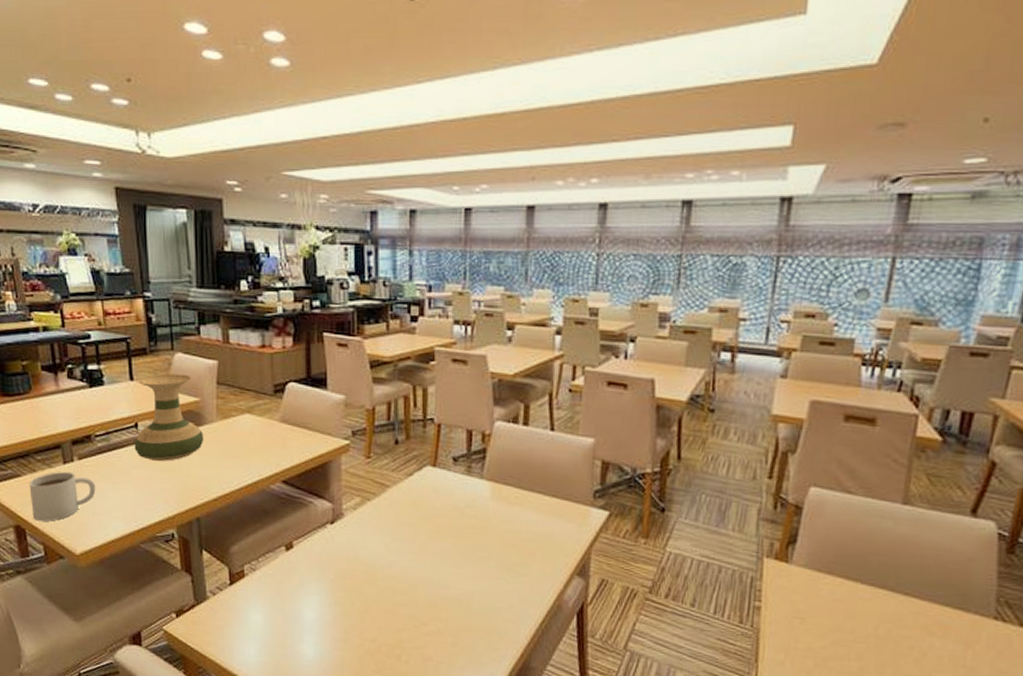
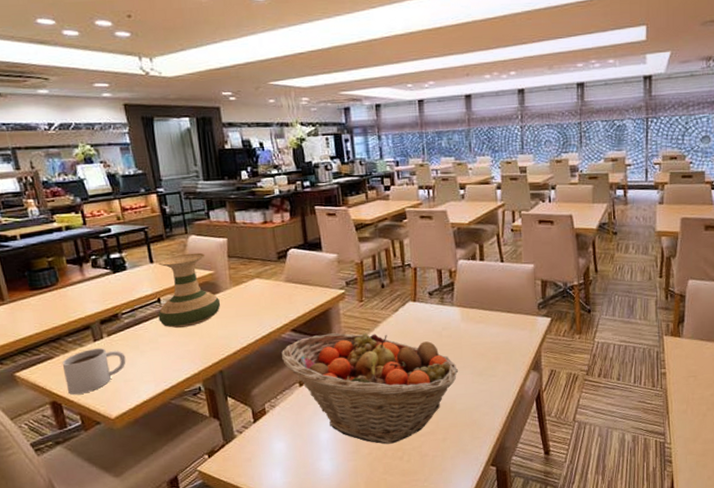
fruit basket: none [267,491,481,638] -> present [281,333,459,444]

